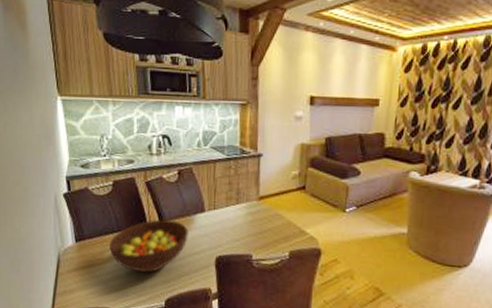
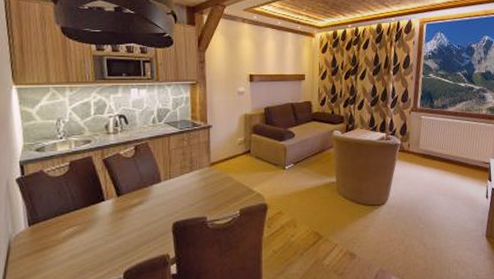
fruit bowl: present [110,219,189,273] -> none [65,193,146,248]

